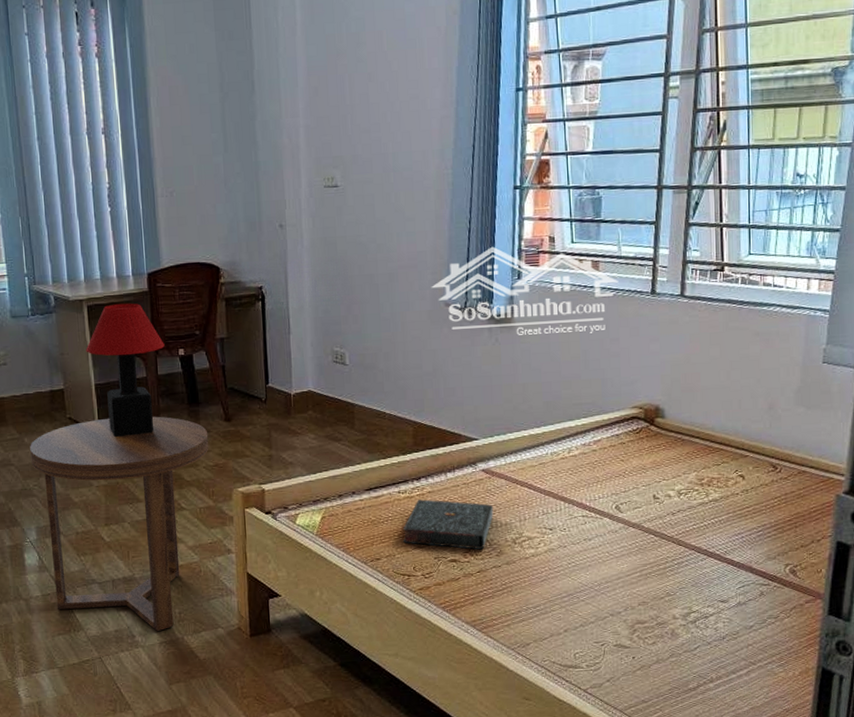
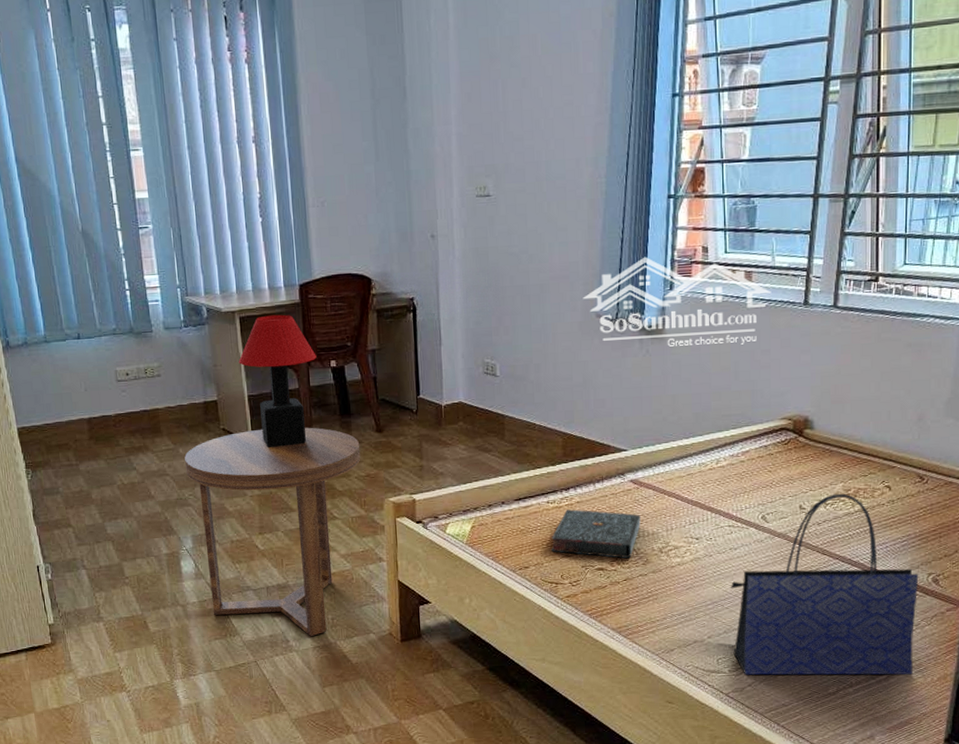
tote bag: none [585,482,776,670] -> present [730,493,919,676]

